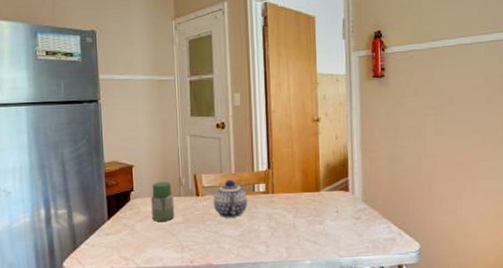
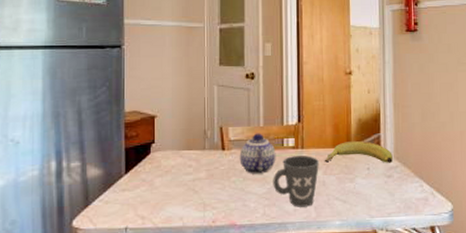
jar: present [151,181,175,222] -> none [173,133,198,177]
mug: none [245,199,289,248] -> present [273,155,319,207]
banana: none [294,184,361,206] -> present [324,140,393,163]

